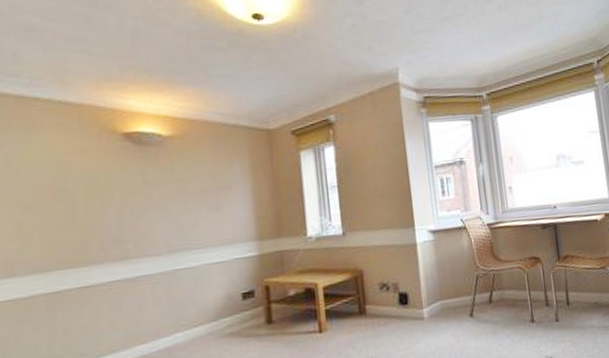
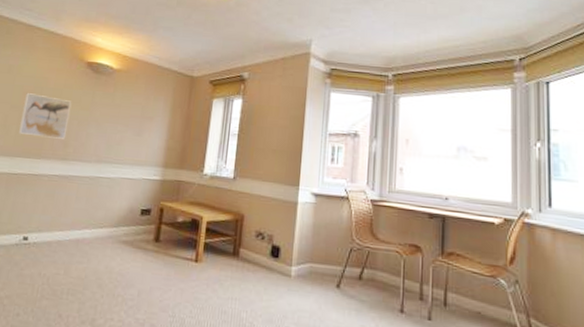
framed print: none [43,185,117,241] -> present [19,93,71,139]

